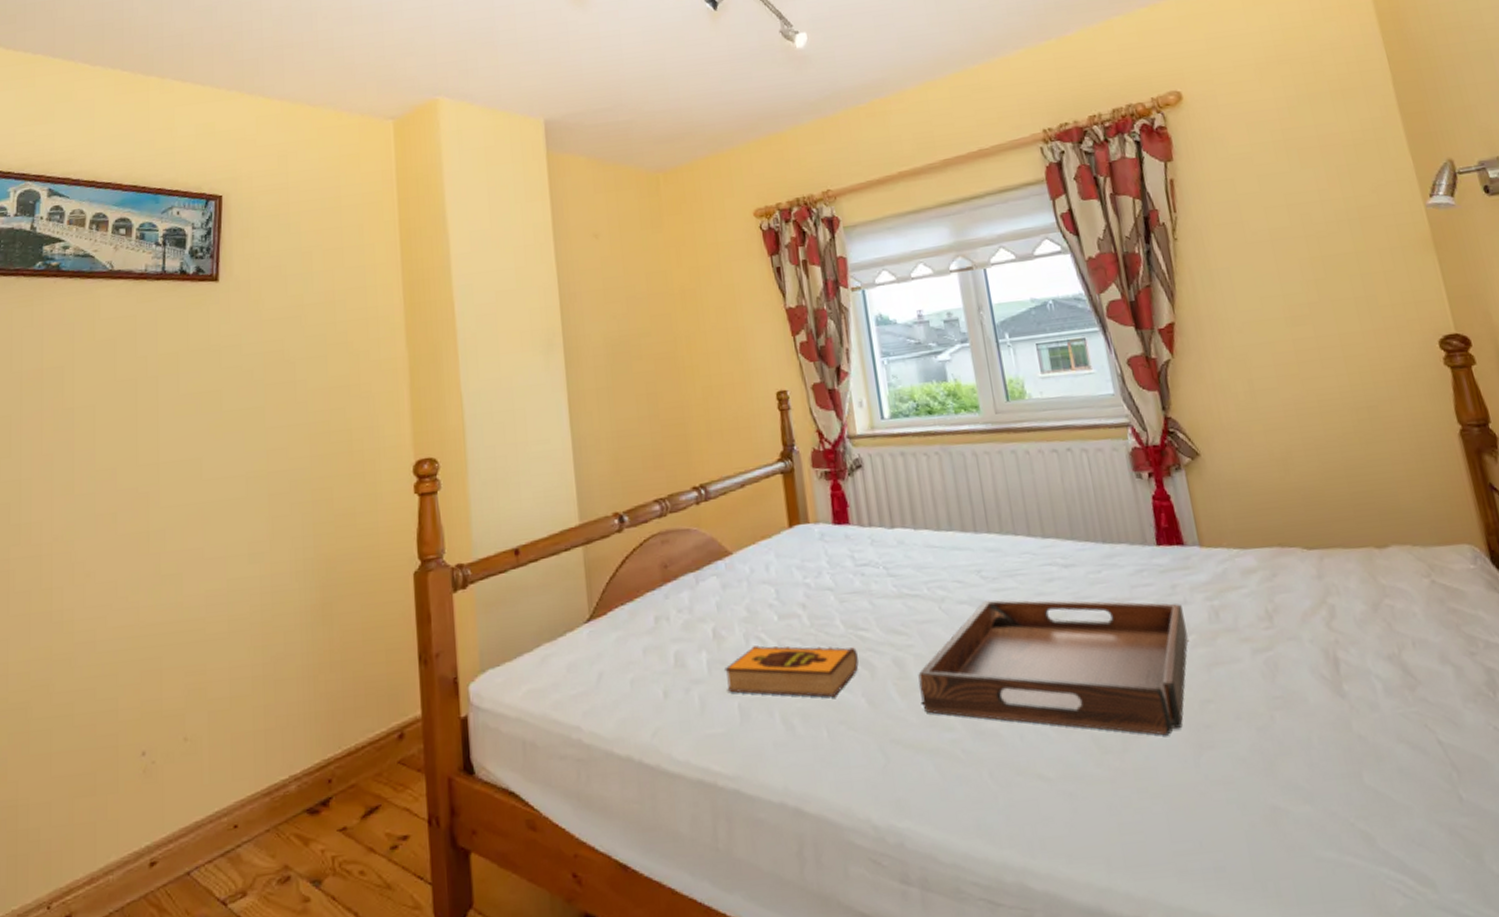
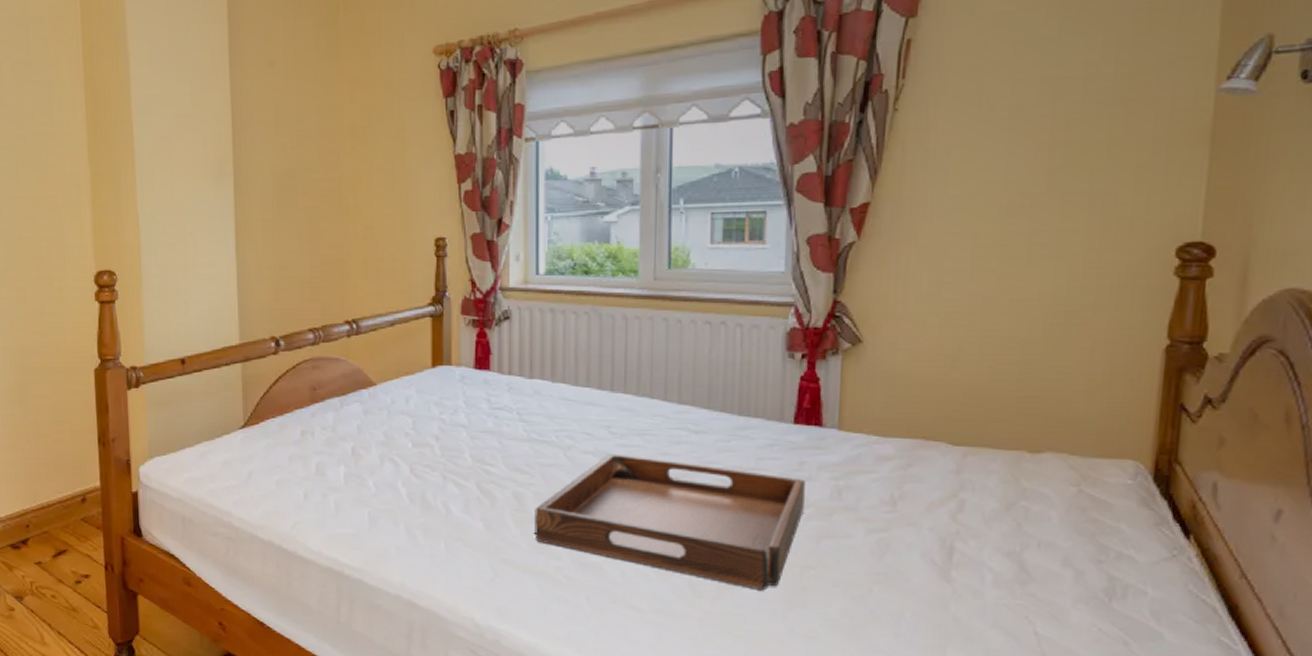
hardback book: present [725,645,859,697] -> none [359,466,481,517]

